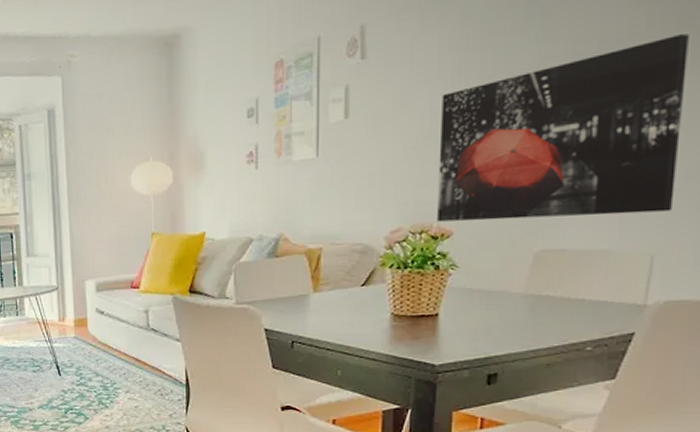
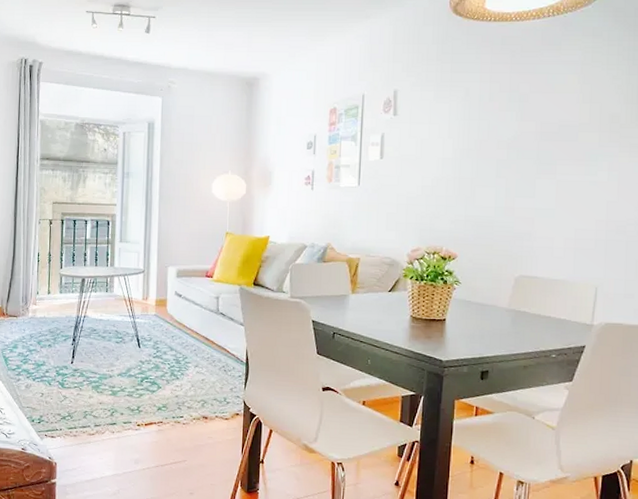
wall art: present [437,34,689,222] -> none [446,128,617,255]

